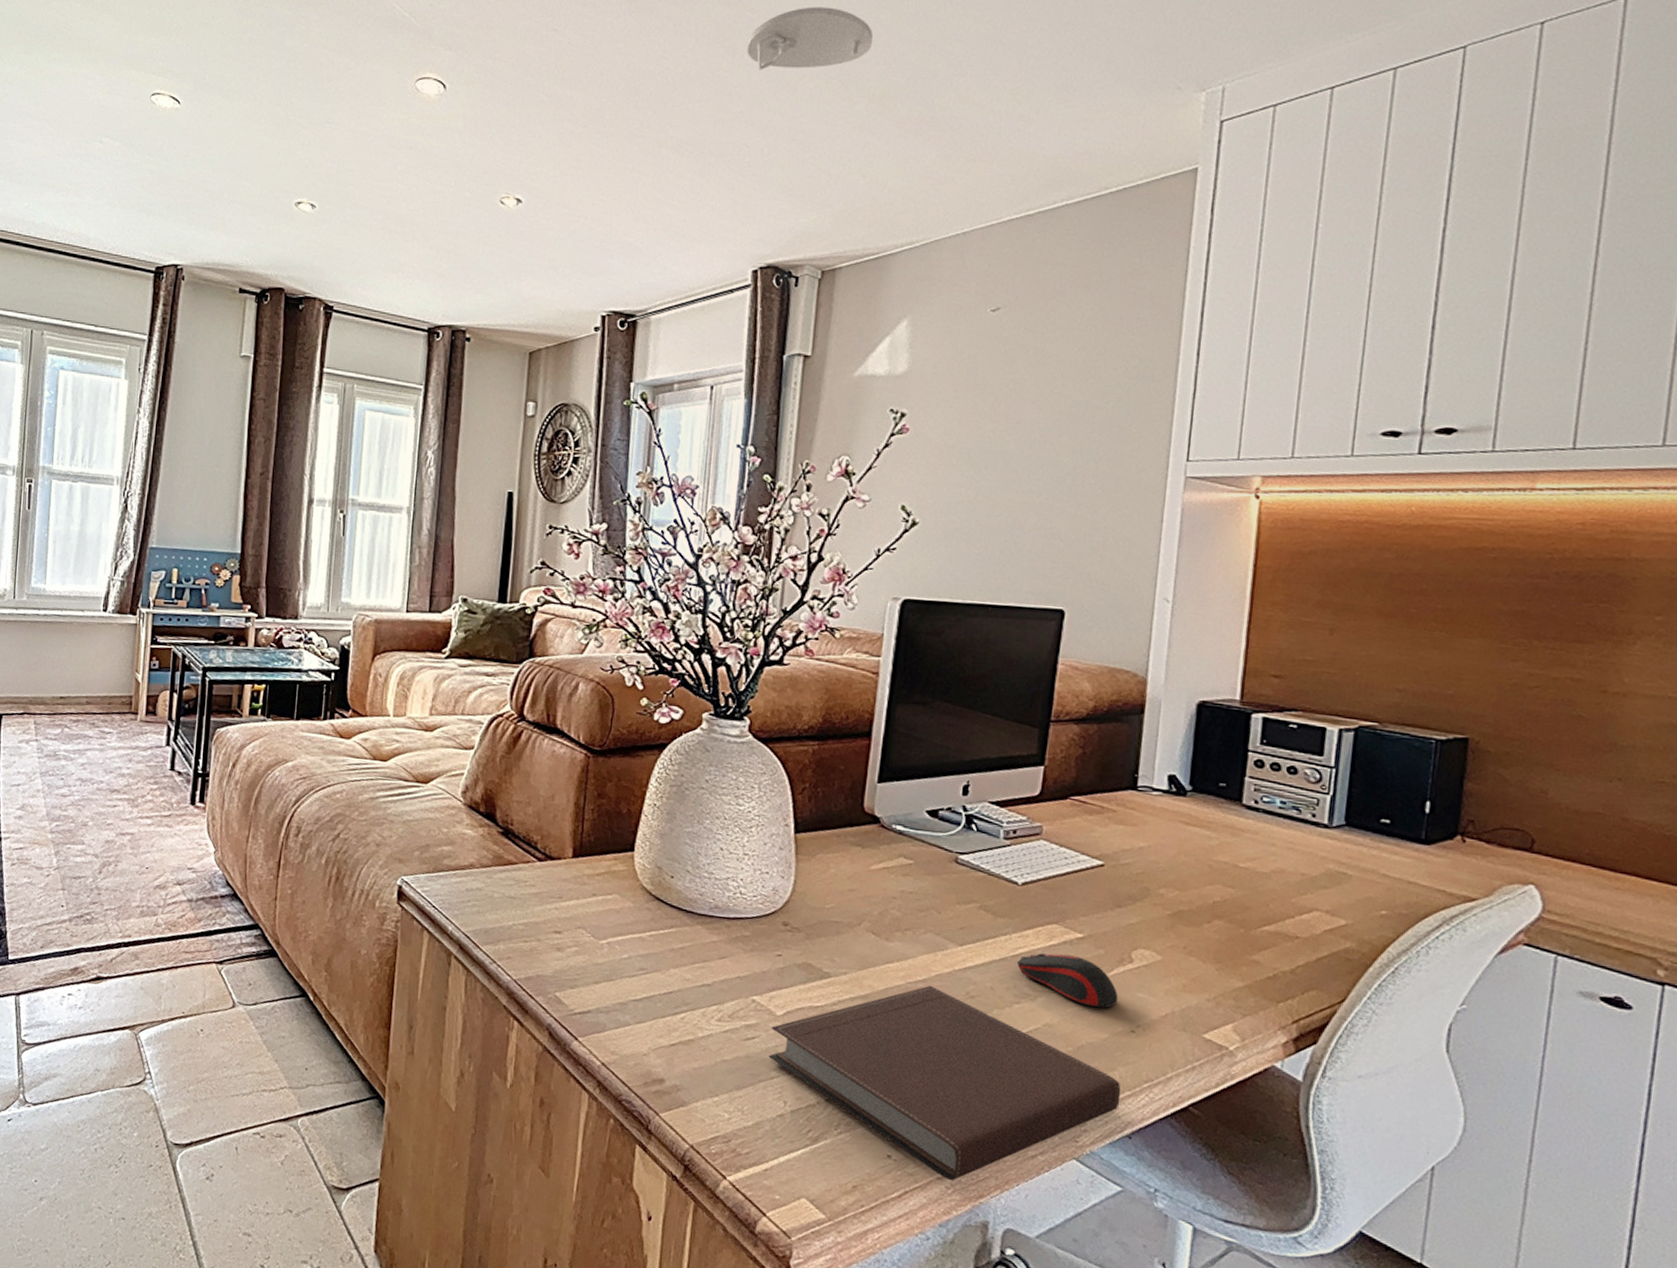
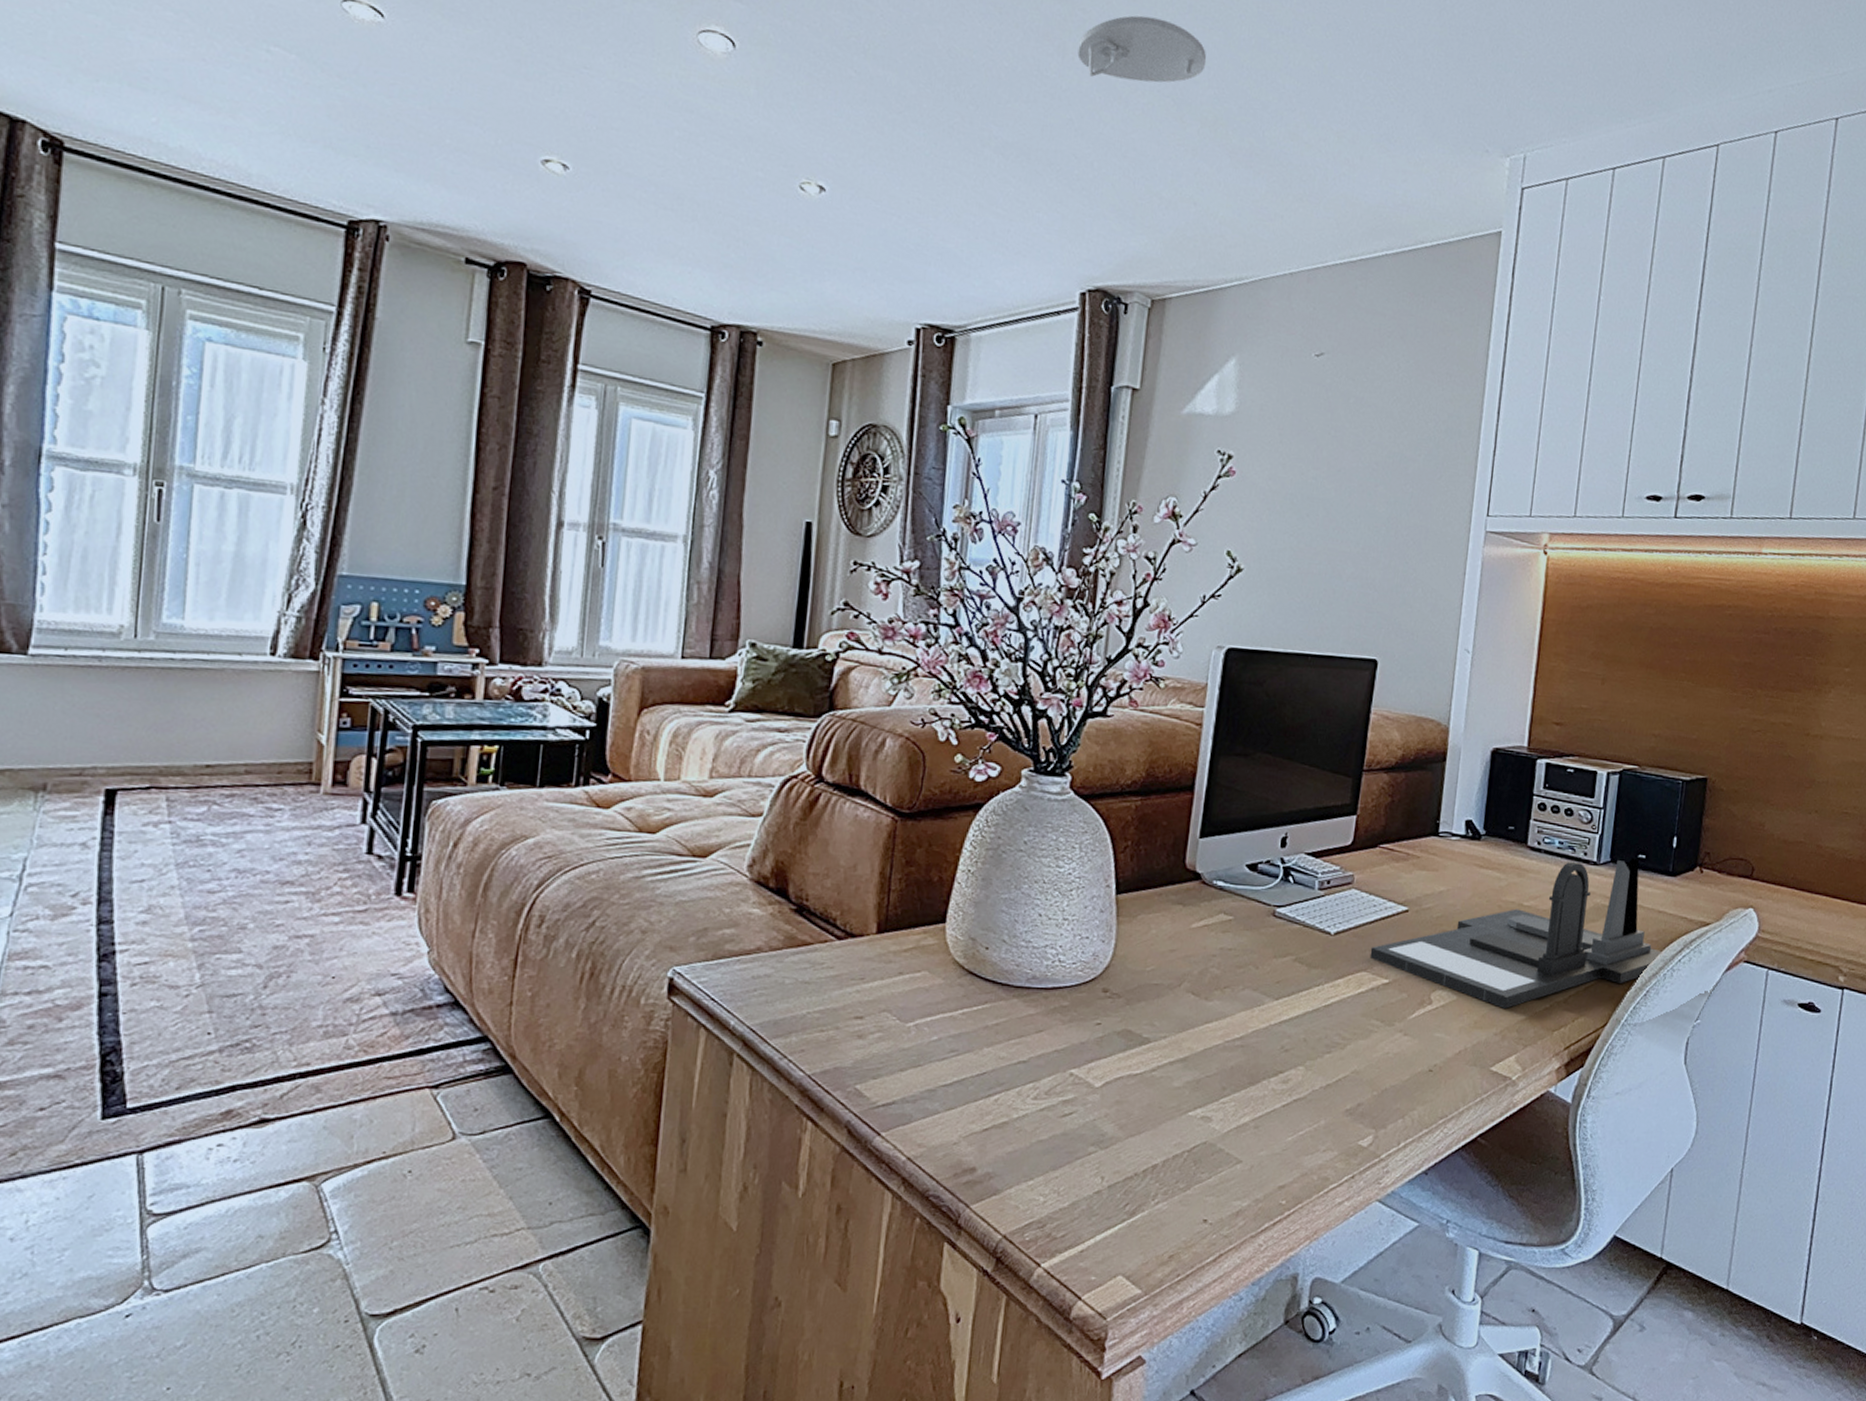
notebook: present [768,985,1122,1181] -> none [1086,1042,1420,1238]
computer mouse: present [1016,953,1119,1008] -> none [1328,1001,1419,1051]
desk organizer: none [1061,821,1413,974] -> present [1369,857,1661,1009]

